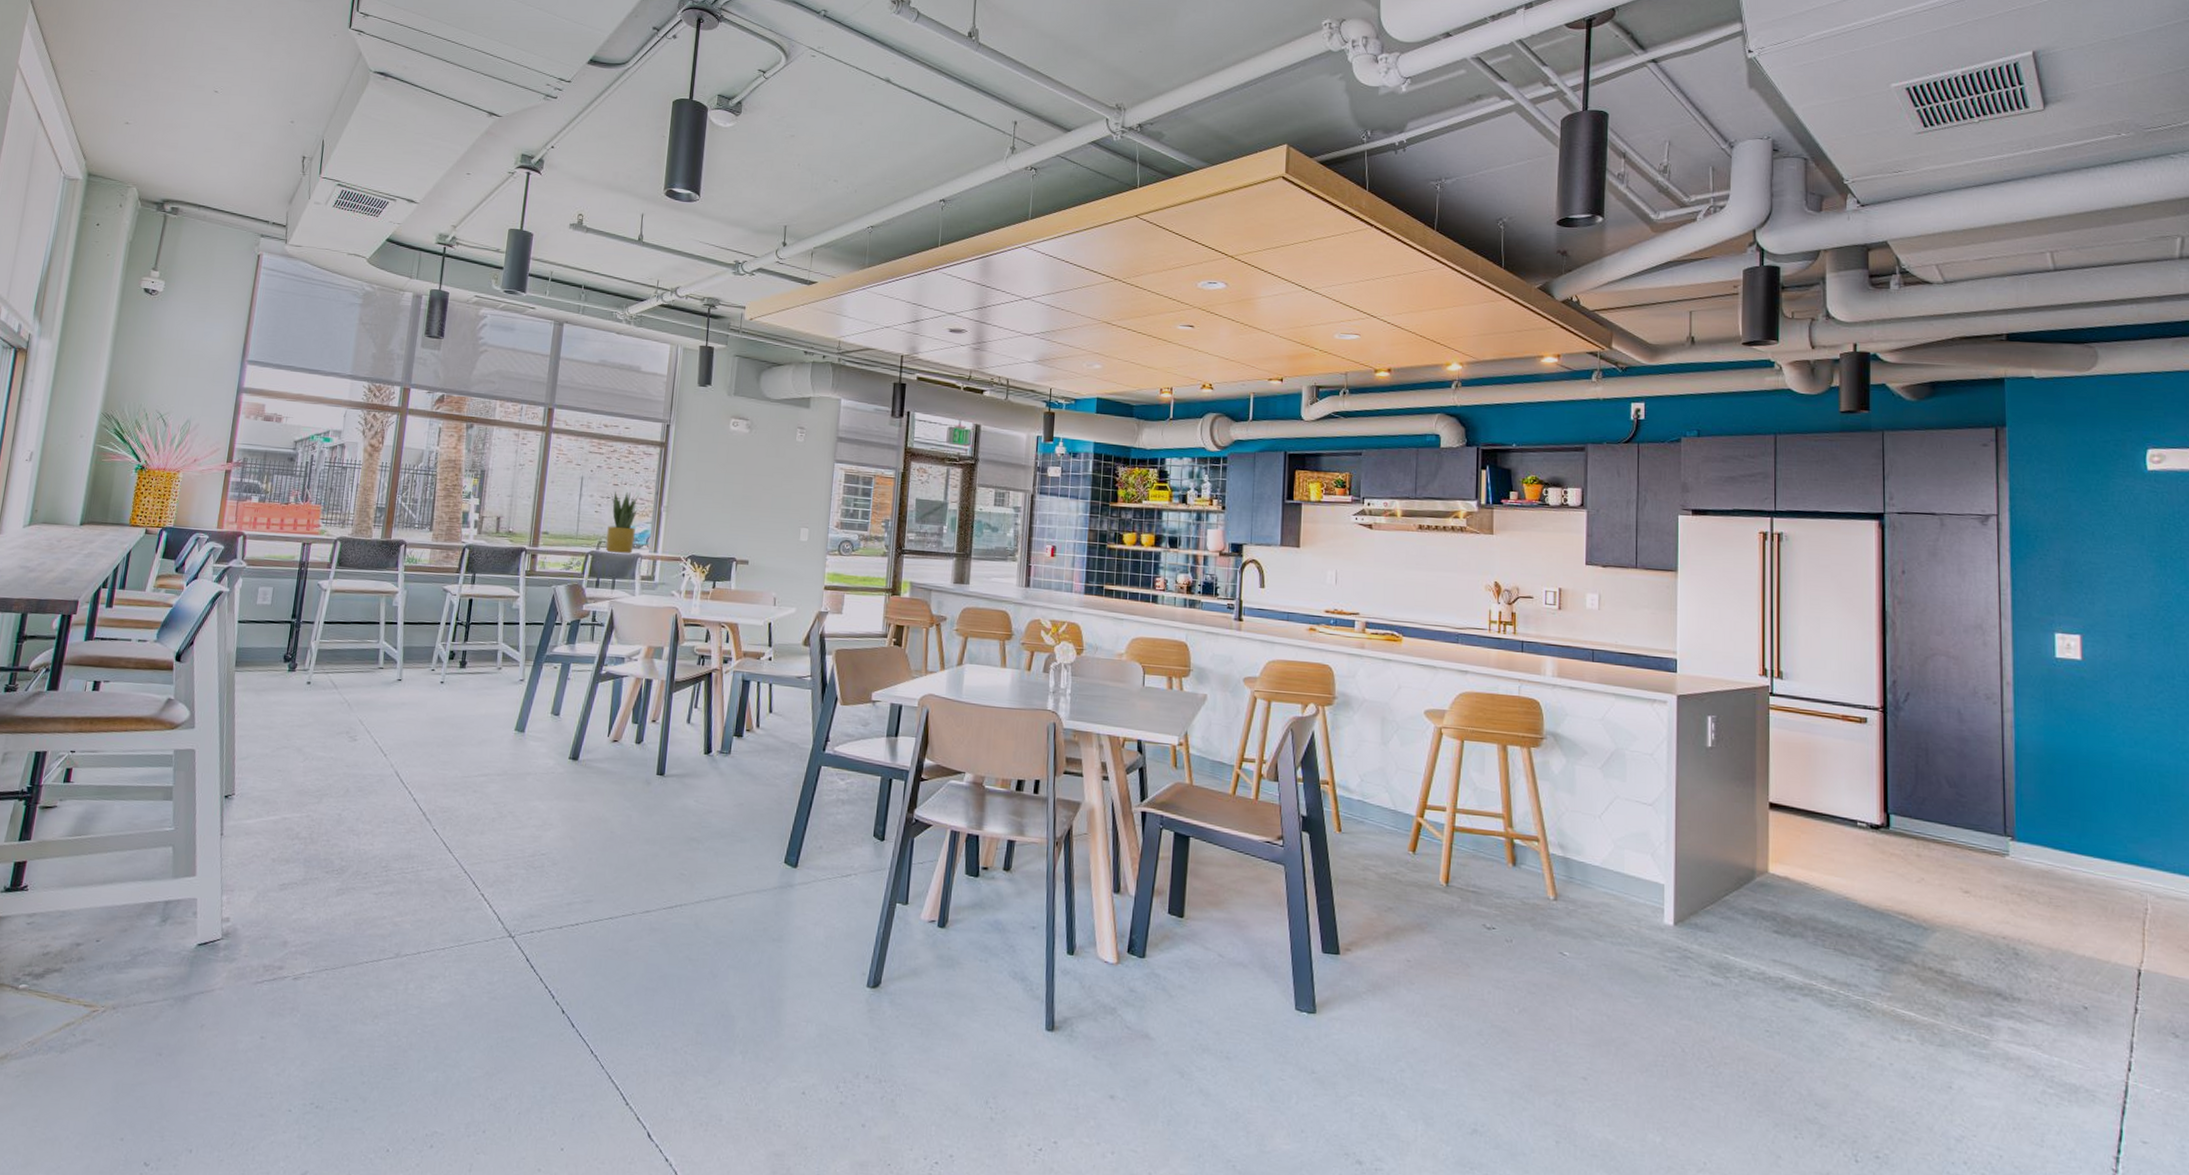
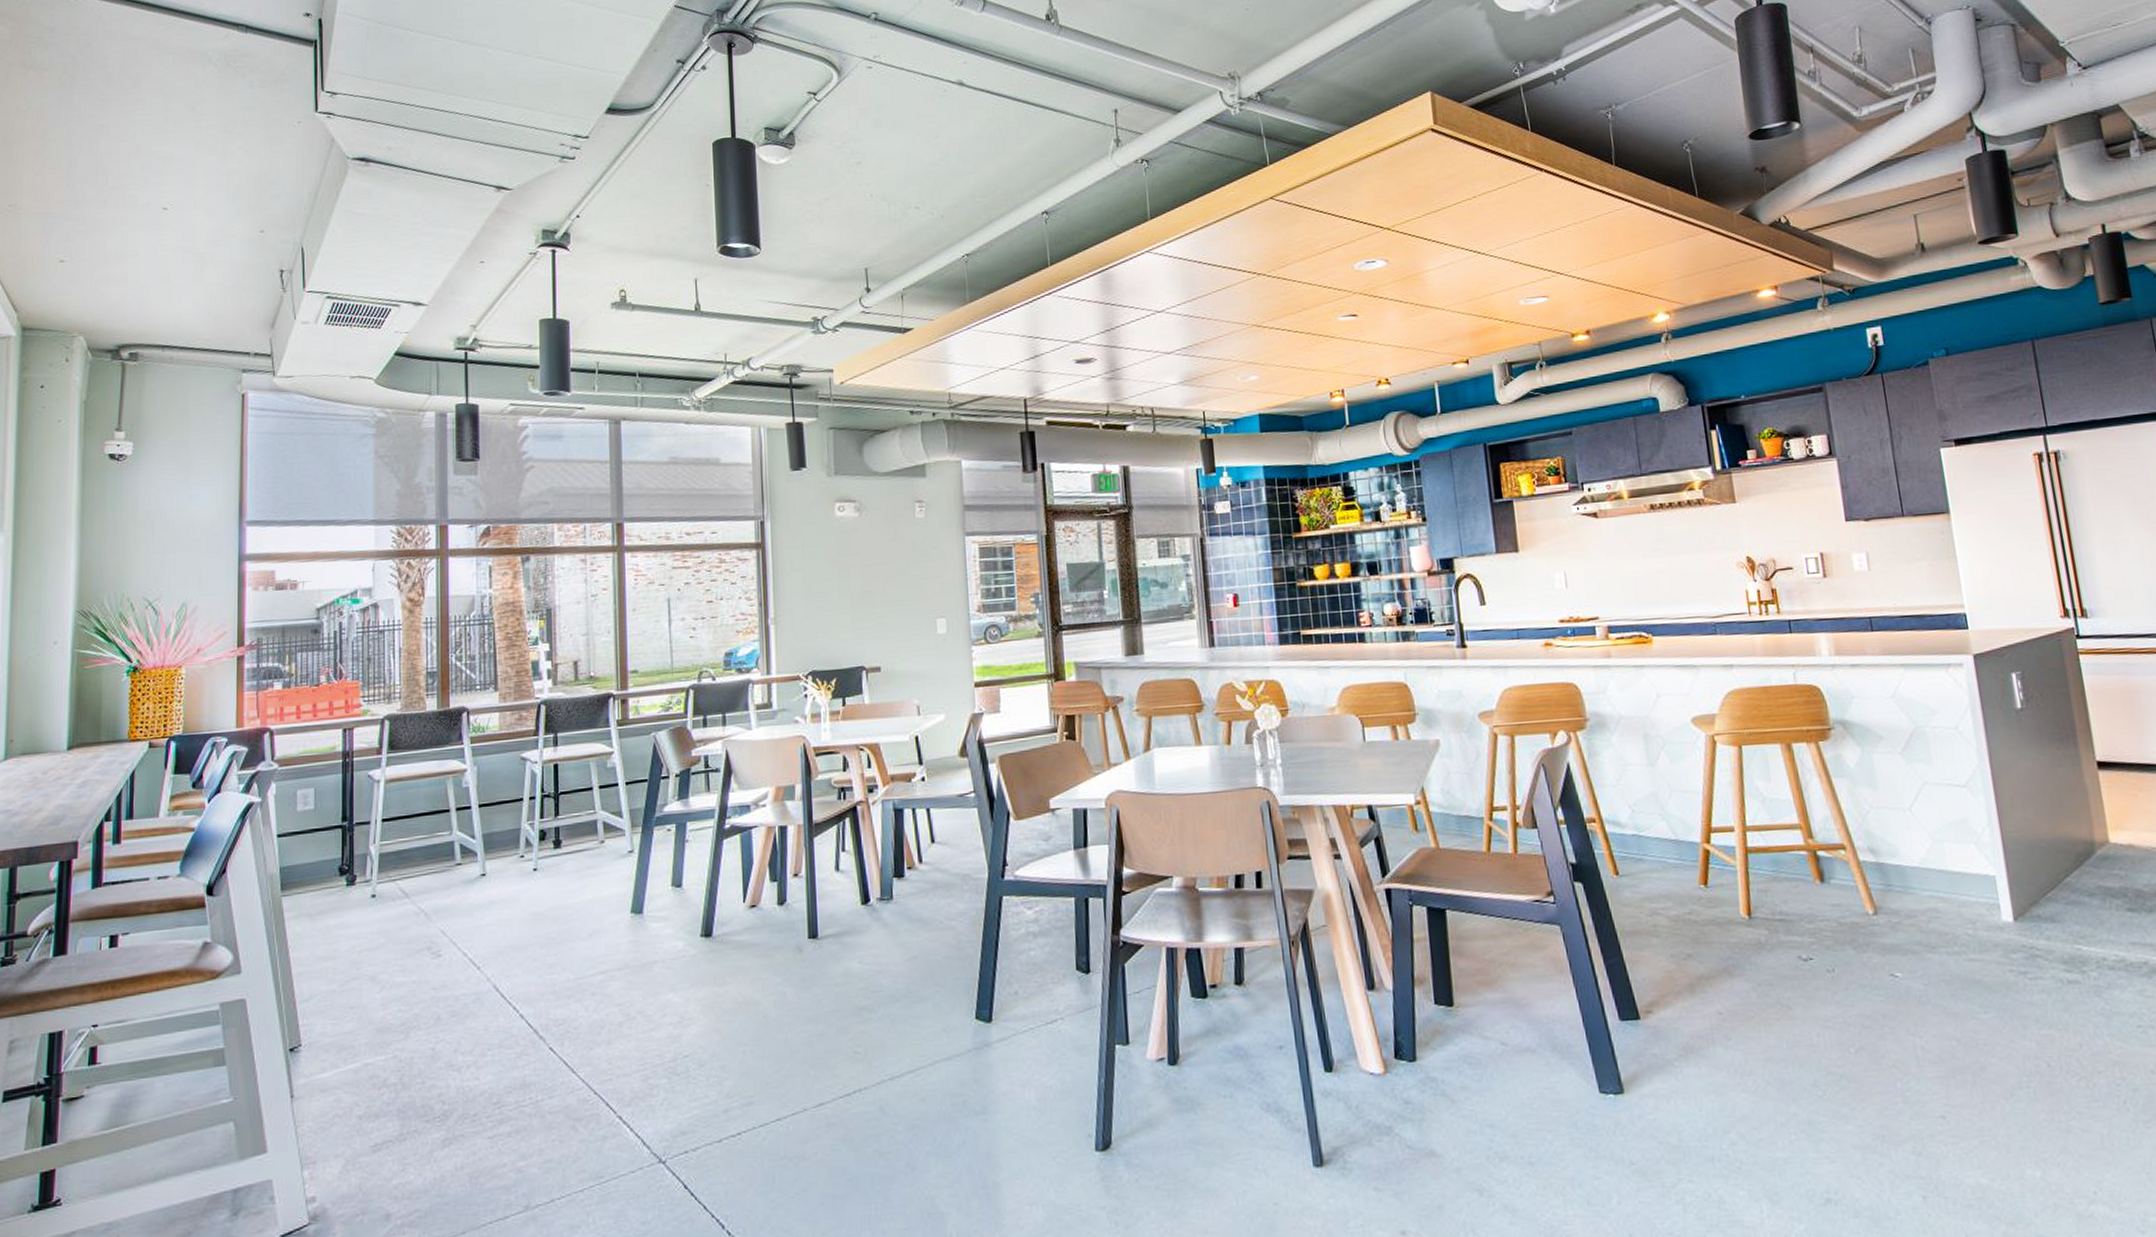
planter: present [605,491,639,554] -> none [705,607,742,684]

